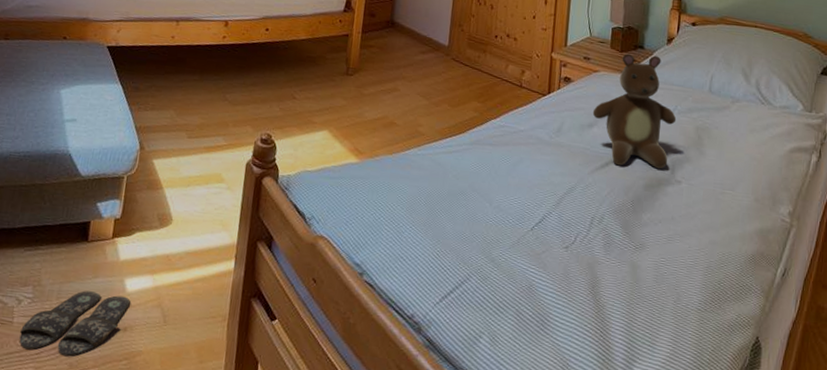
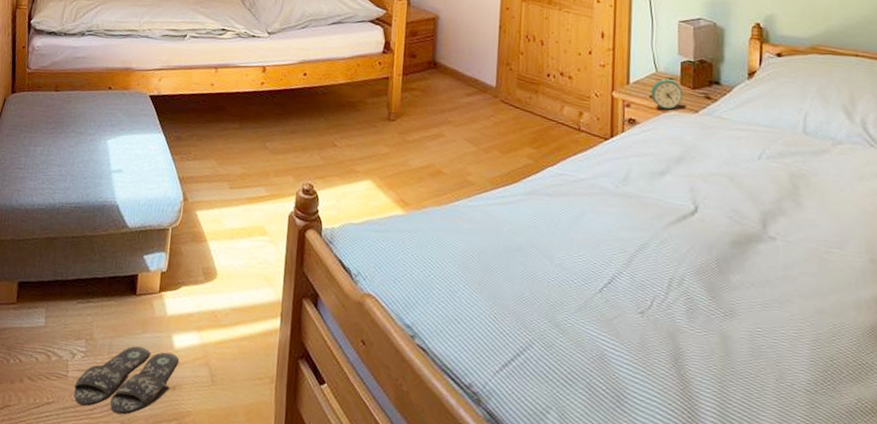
alarm clock: none [585,41,613,70] -> present [651,78,684,110]
teddy bear: present [592,53,677,168] -> none [663,90,765,222]

